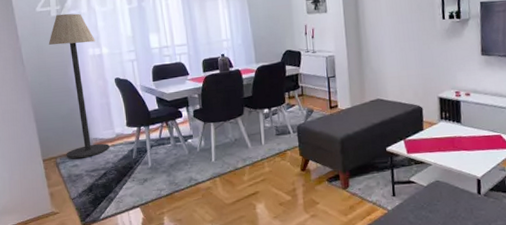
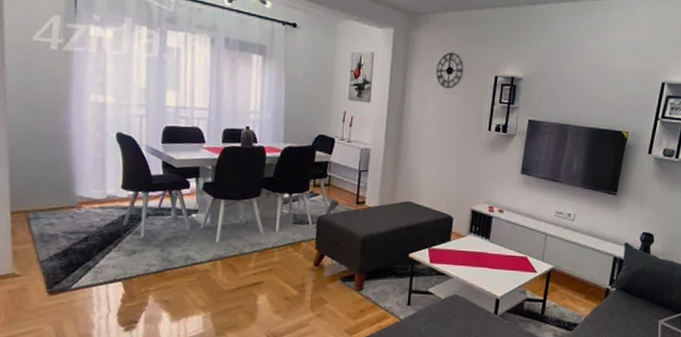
floor lamp: present [48,13,110,159] -> none [41,48,100,217]

